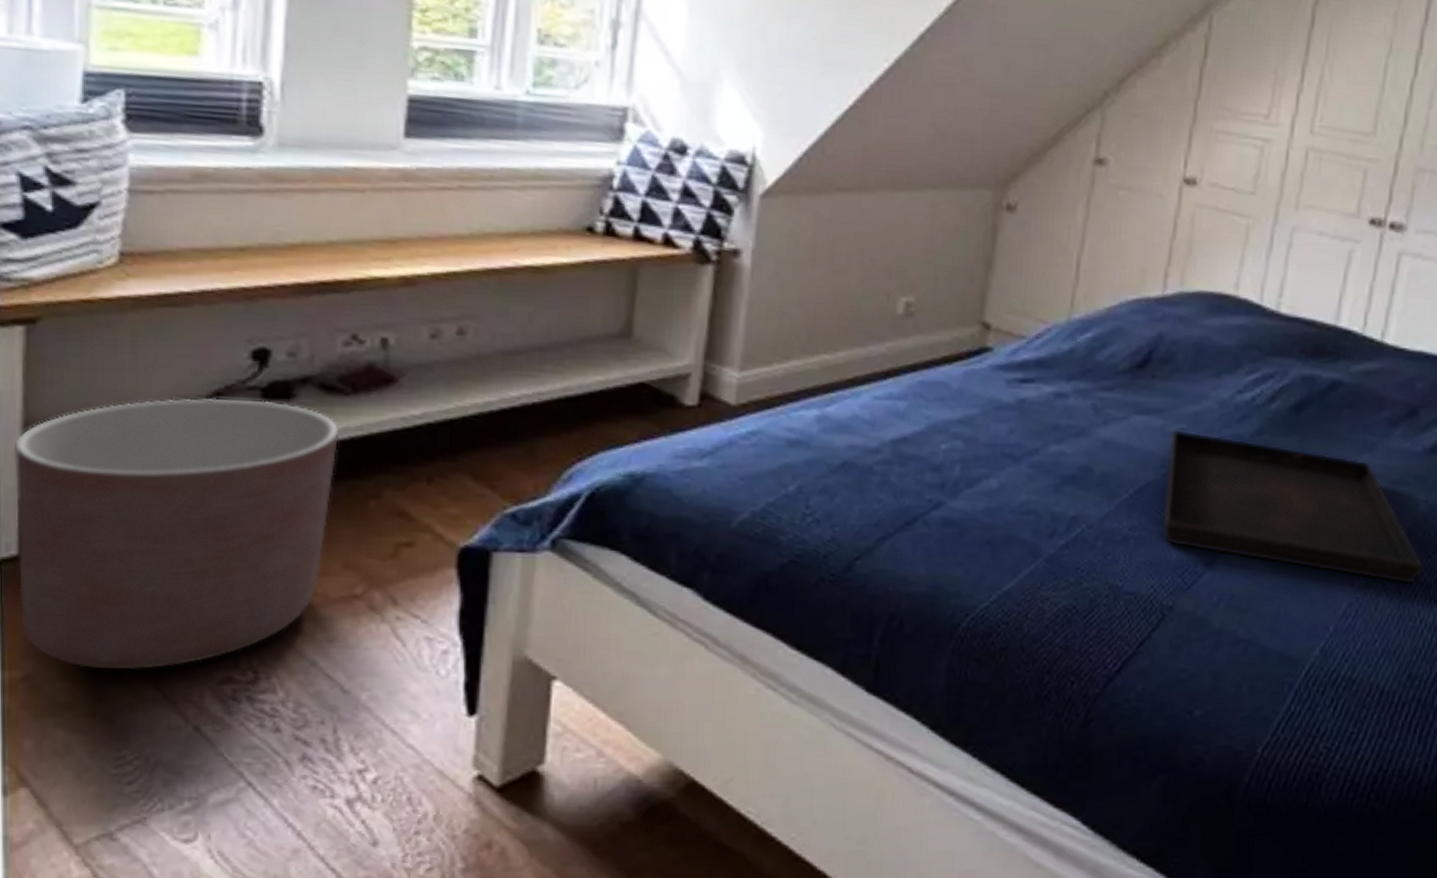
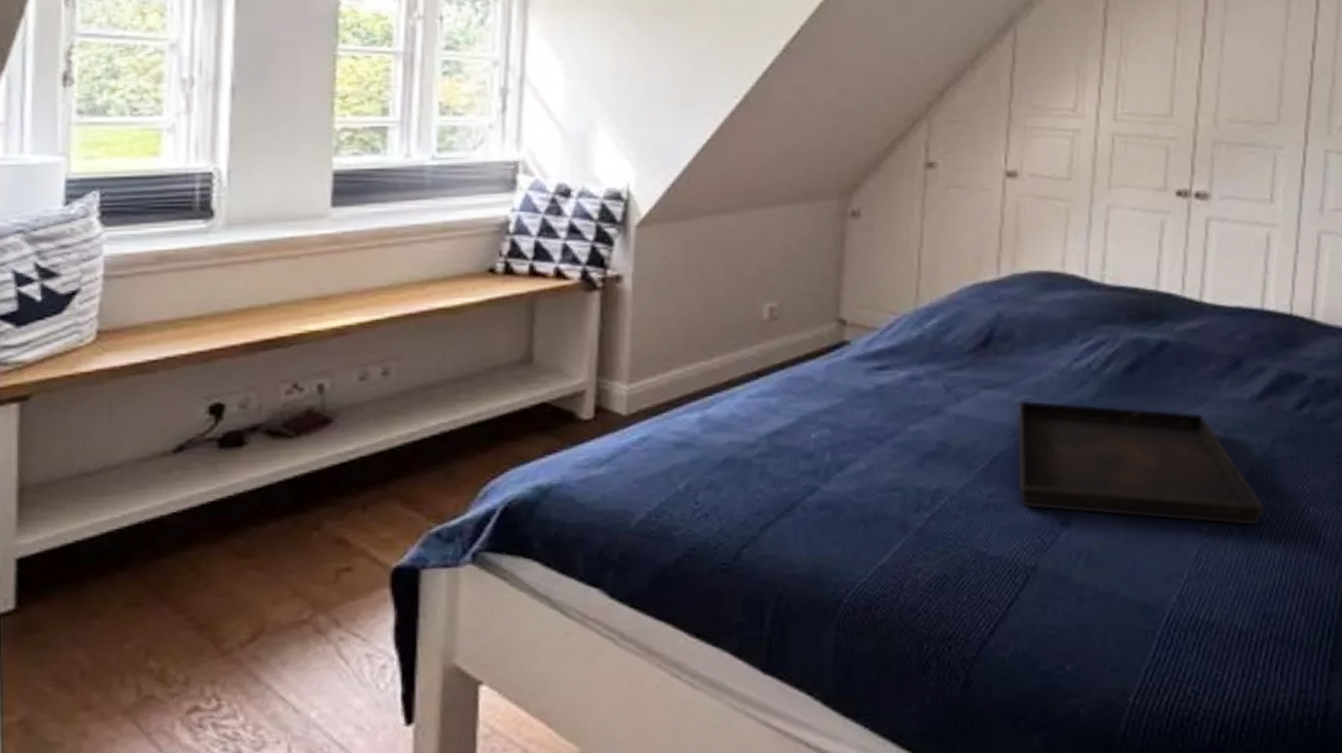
planter: present [15,398,340,671] -> none [11,449,285,708]

